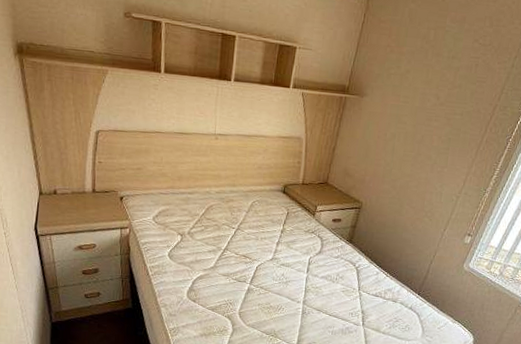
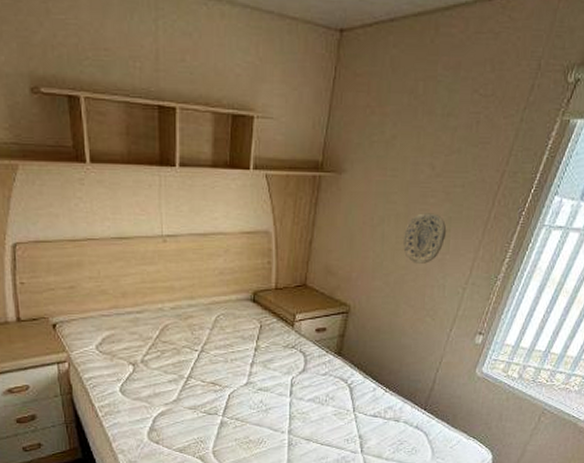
decorative plate: none [409,133,446,174] -> present [402,213,447,264]

